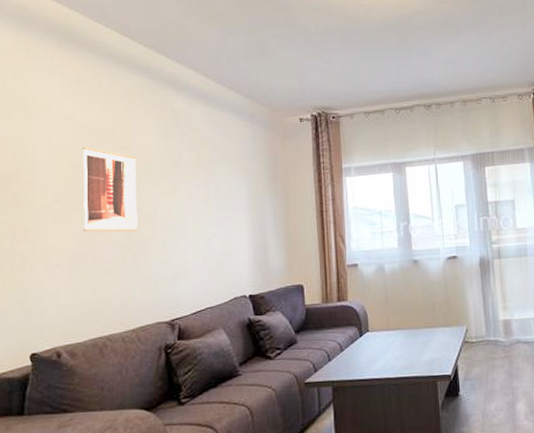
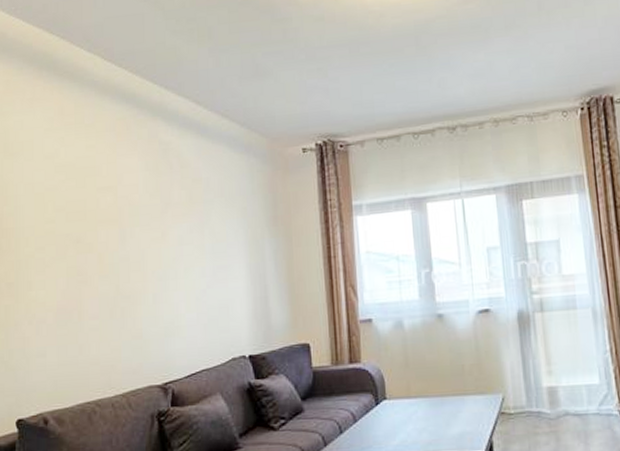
wall art: present [83,147,138,232] -> none [66,188,126,284]

